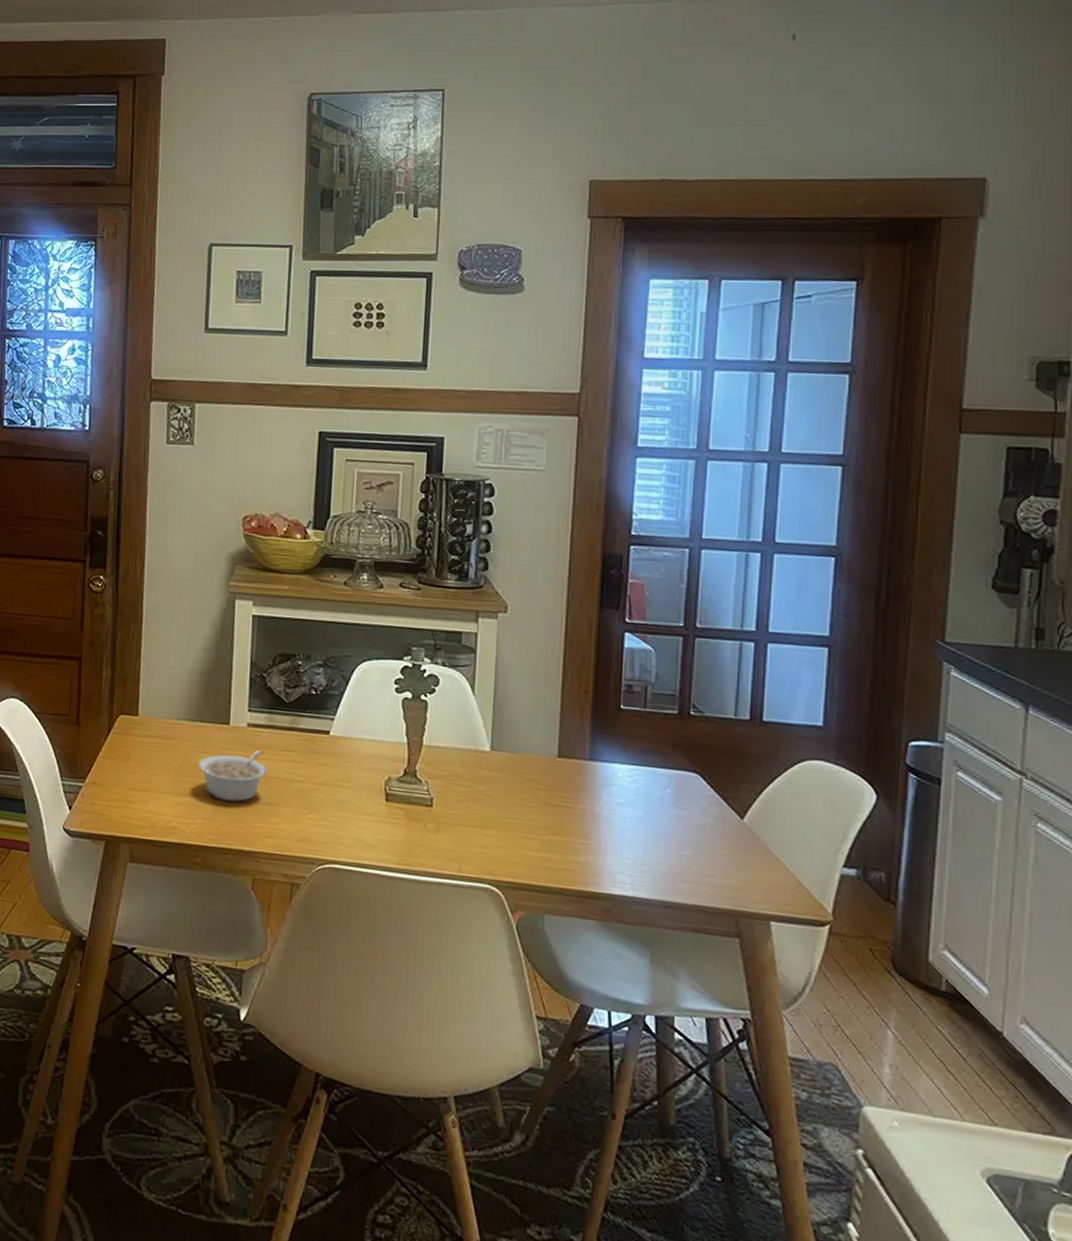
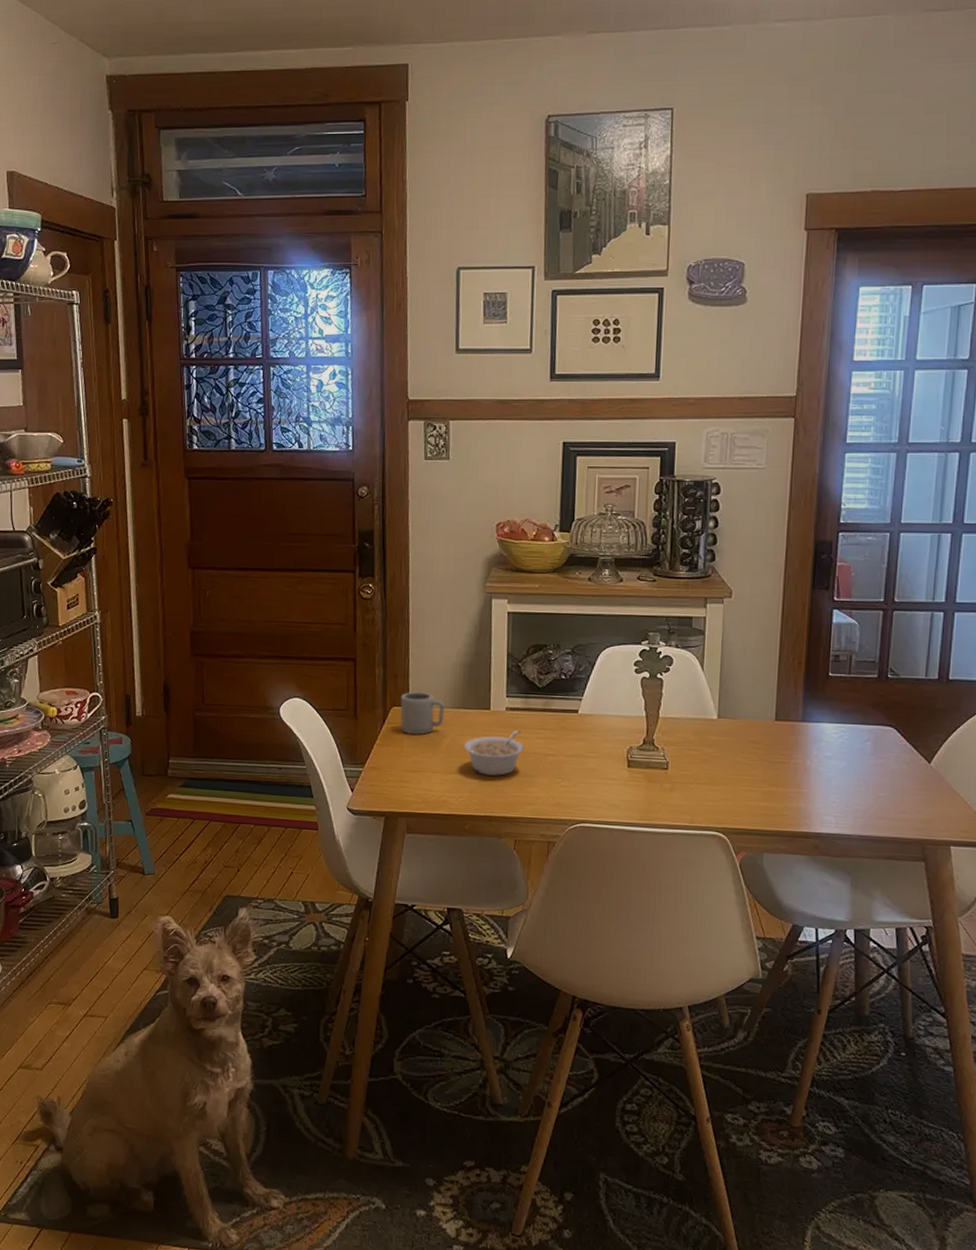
cup: none [127,699,178,749] -> present [400,691,444,735]

